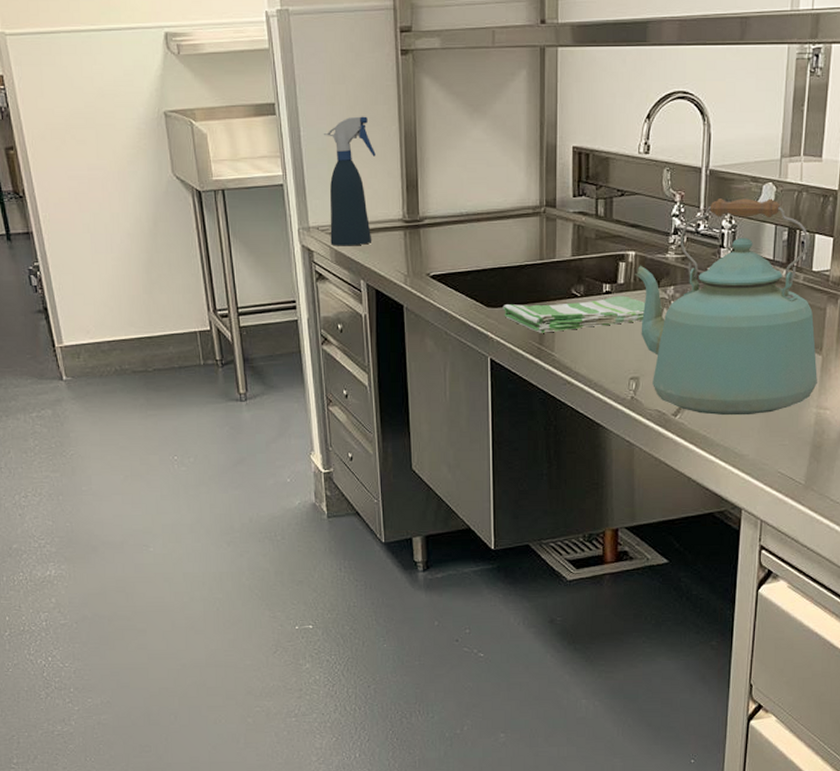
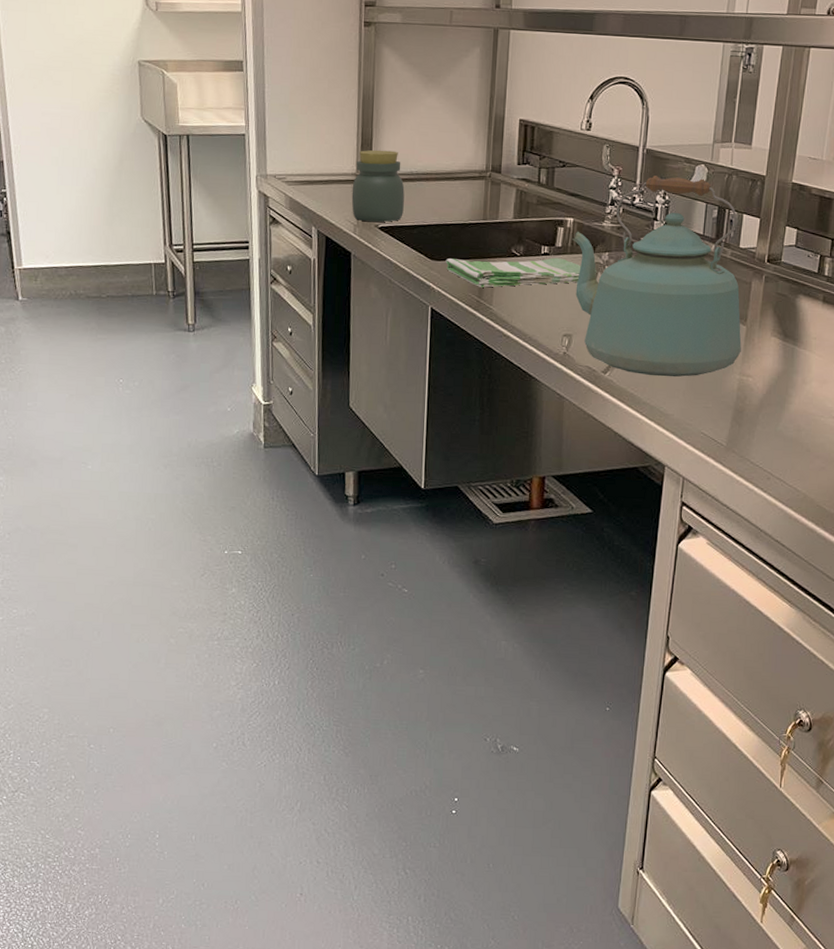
spray bottle: present [323,116,376,246] -> none [286,78,335,195]
jar: none [399,191,455,270] -> present [351,149,405,222]

